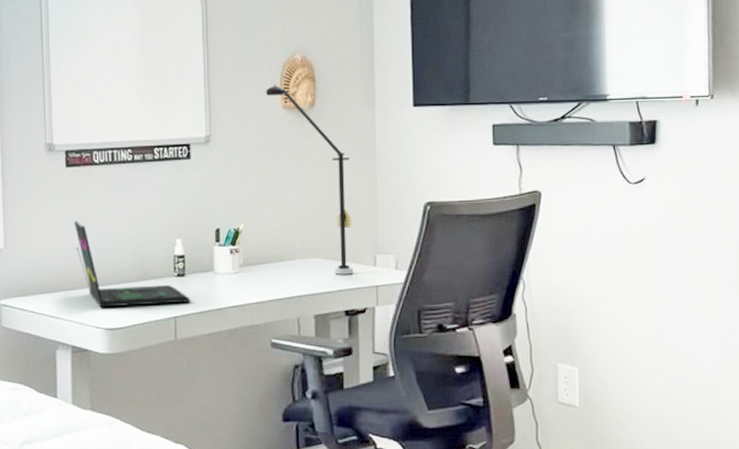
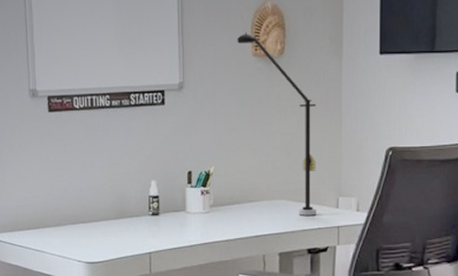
laptop: present [74,221,192,308] -> none [56,162,165,243]

